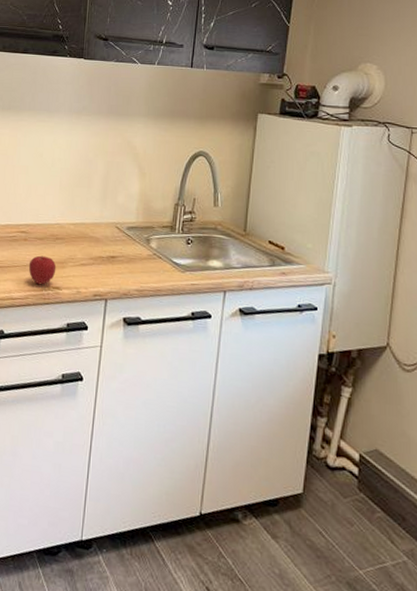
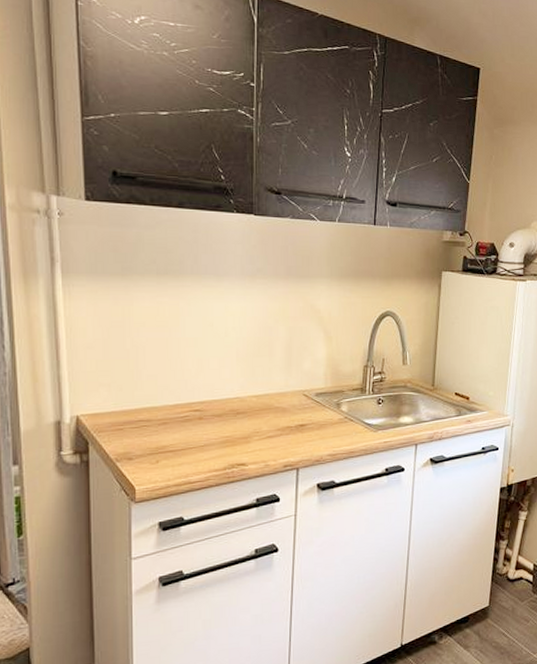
apple: present [28,255,56,285] -> none [207,433,240,464]

